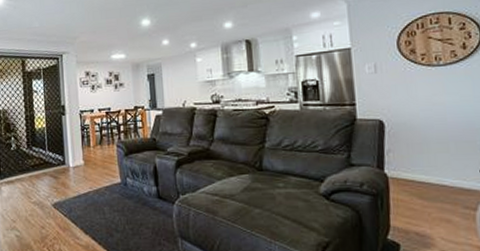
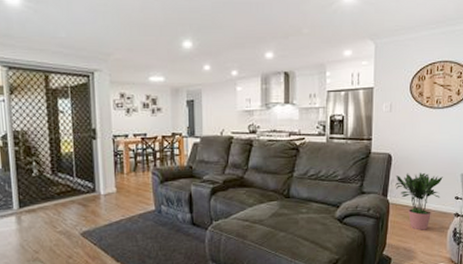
potted plant: none [392,140,459,211] -> present [395,172,443,231]

